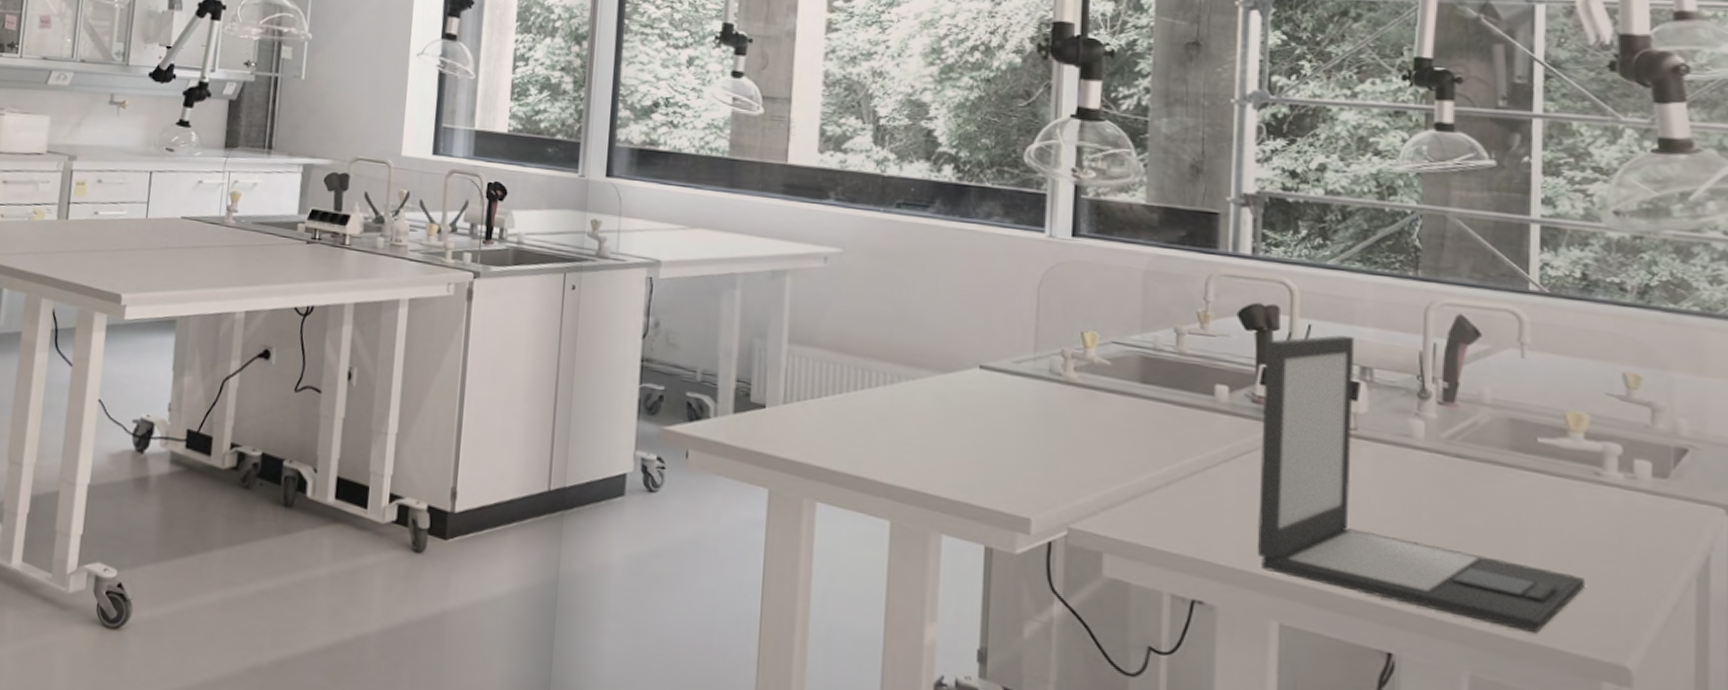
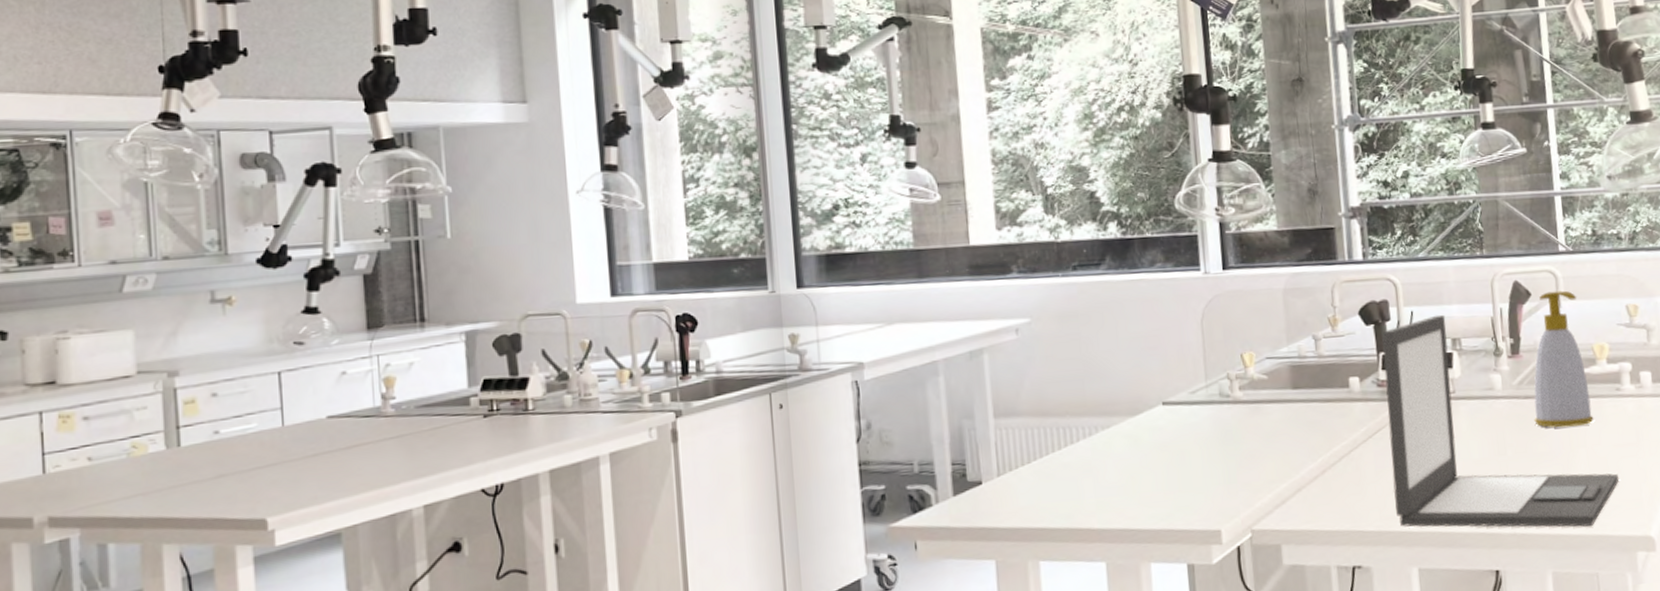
soap bottle: none [1466,336,1556,508] -> present [1534,290,1594,428]

